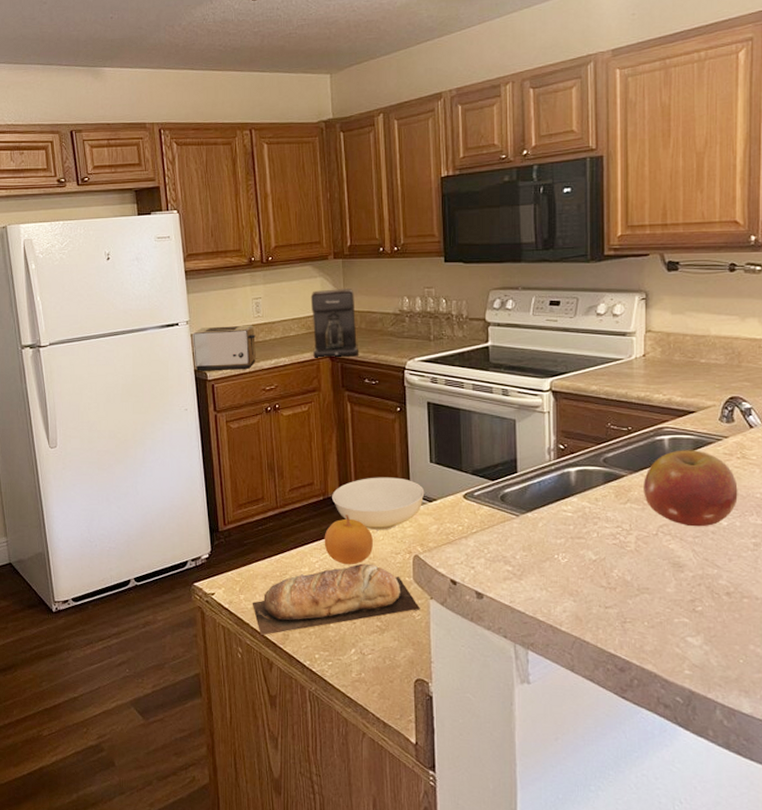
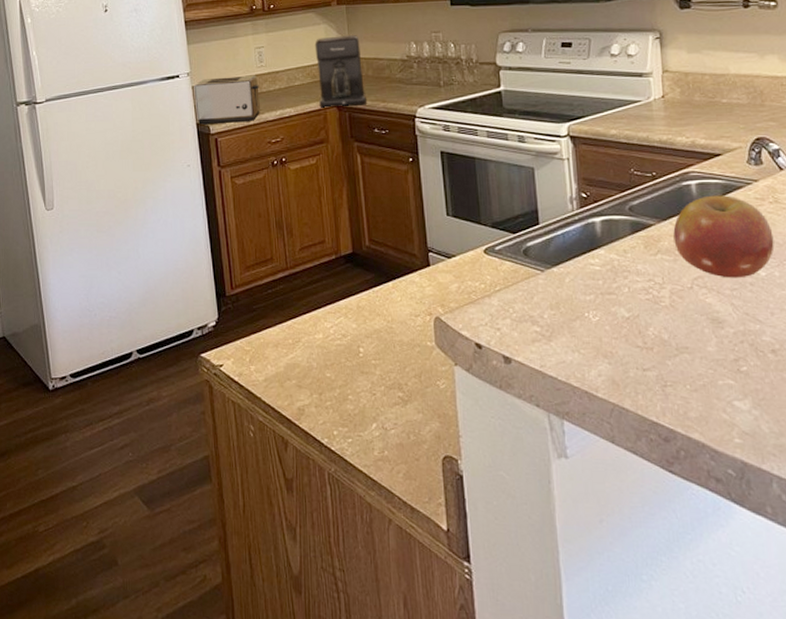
bread loaf: present [252,563,420,636] -> none [263,327,444,411]
fruit: present [324,515,373,565] -> none [338,274,391,330]
bowl: present [332,477,425,530] -> none [345,232,443,290]

